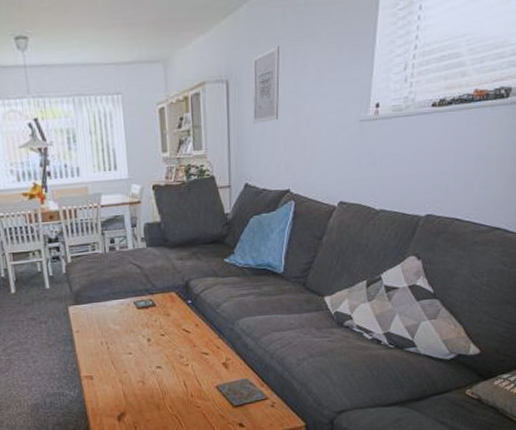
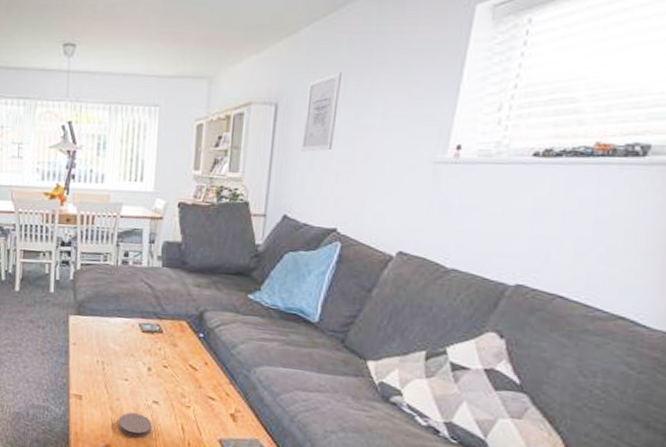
coaster: none [128,380,159,401] -> present [117,412,153,438]

